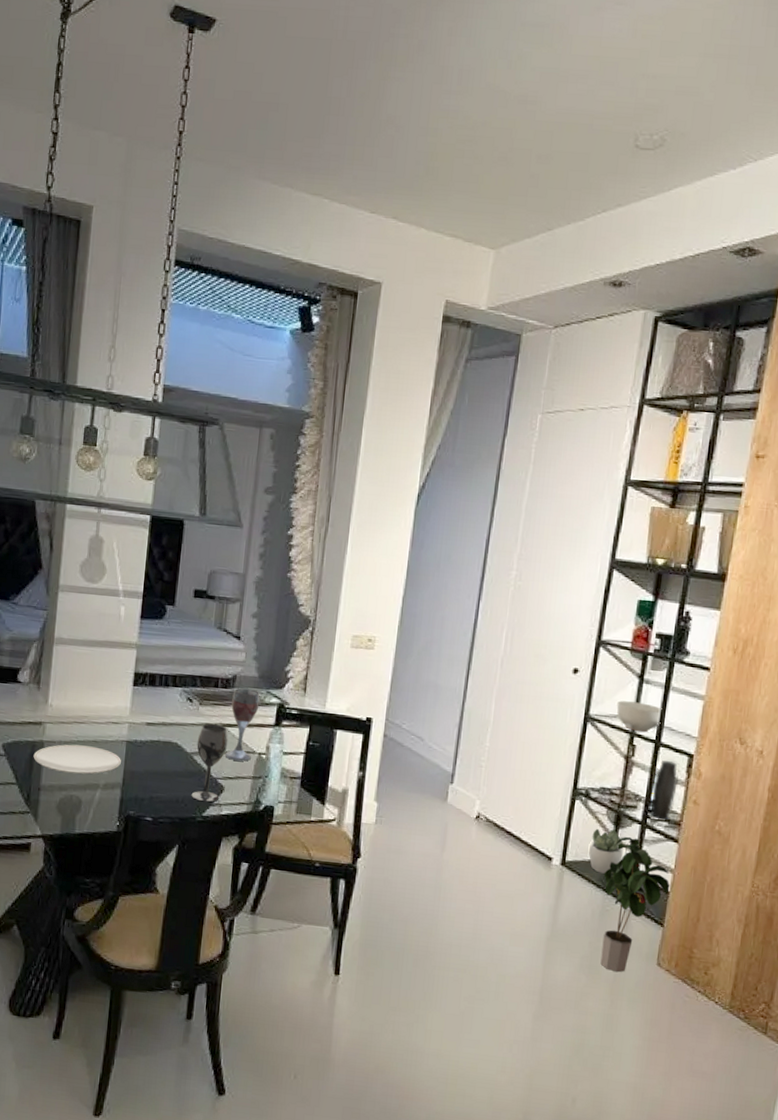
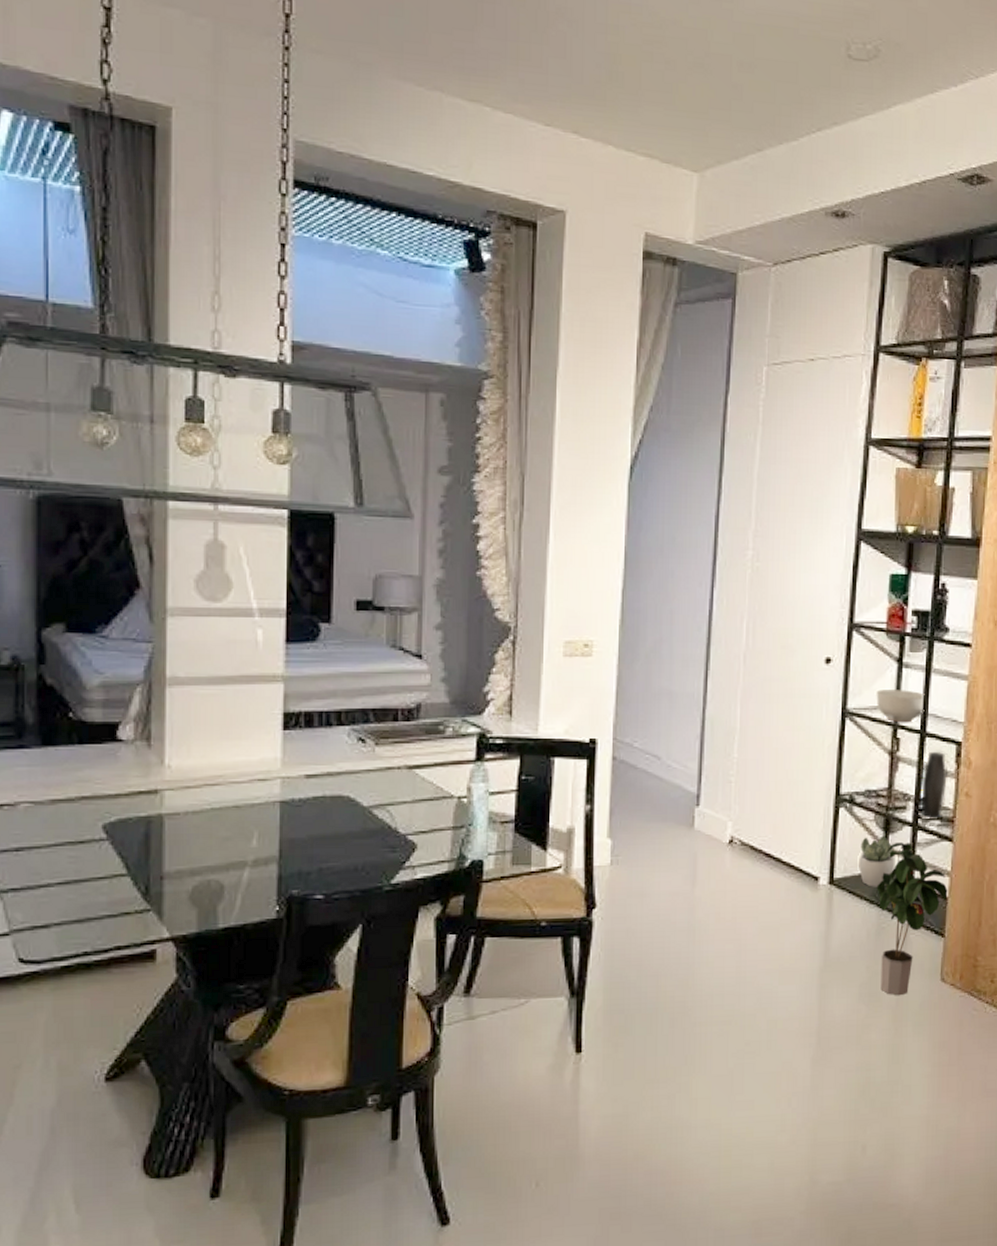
plate: present [33,744,121,775] -> none [149,813,275,853]
wine glass: present [191,724,228,803] -> none [374,768,417,866]
cup: present [225,688,260,762] -> none [414,719,454,809]

